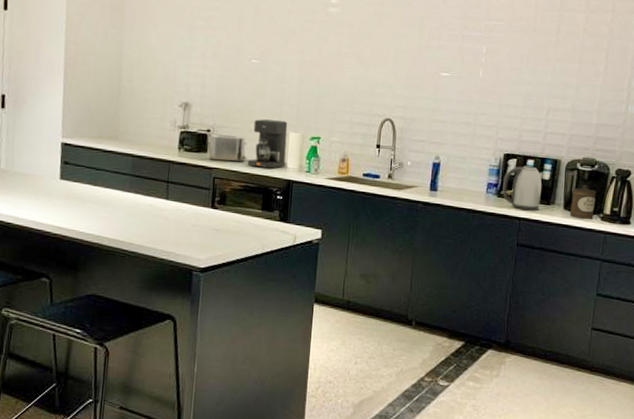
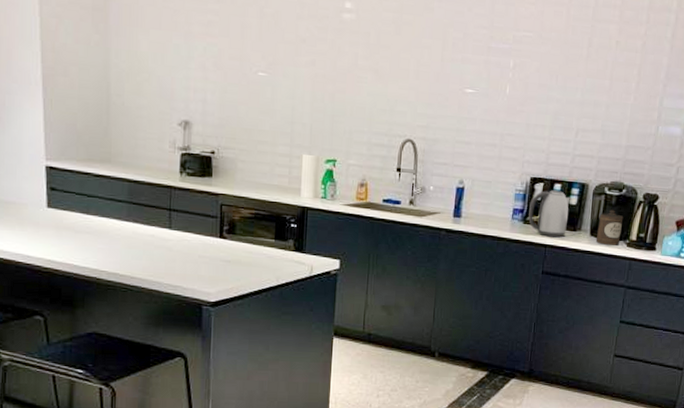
toaster: present [209,133,247,162] -> none [214,156,257,188]
coffee maker: present [247,118,288,169] -> none [257,139,301,195]

